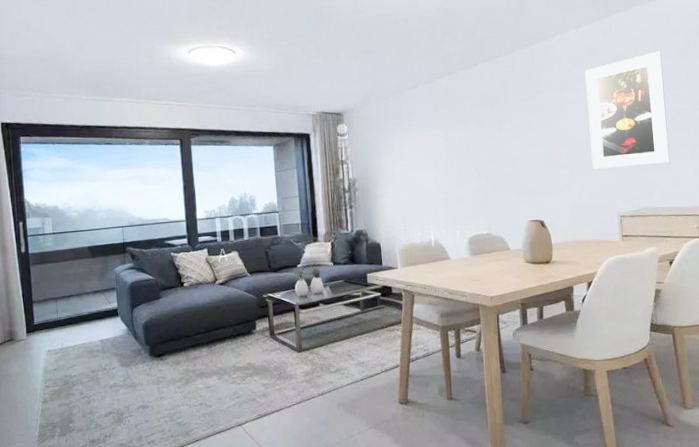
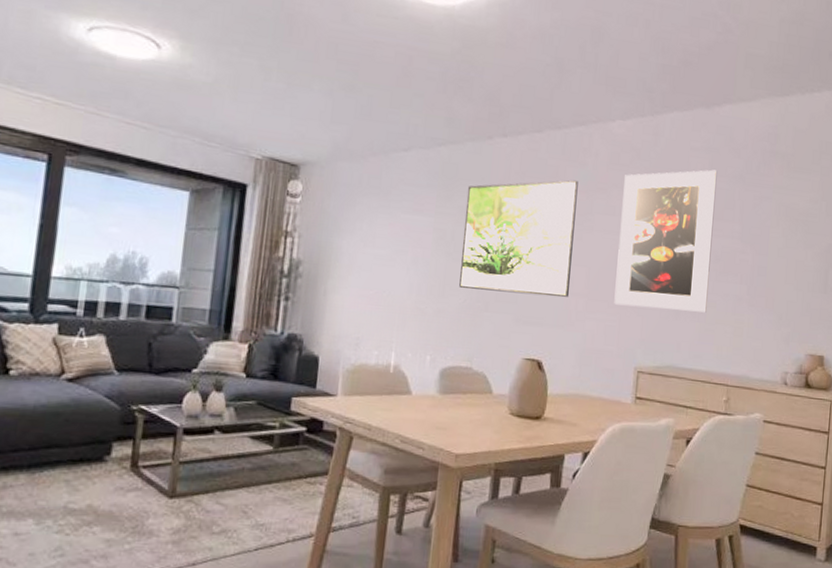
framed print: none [465,82,556,177] -> present [459,180,578,297]

